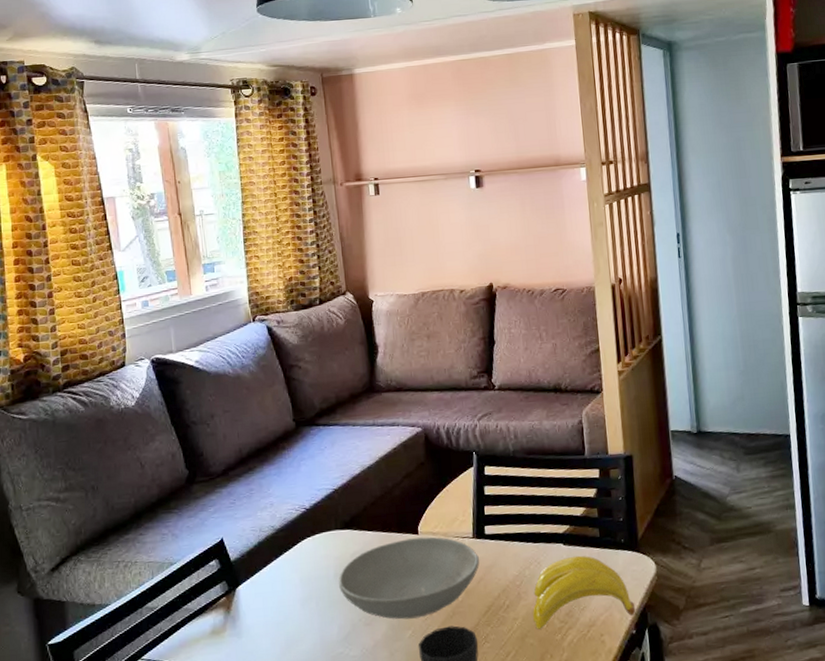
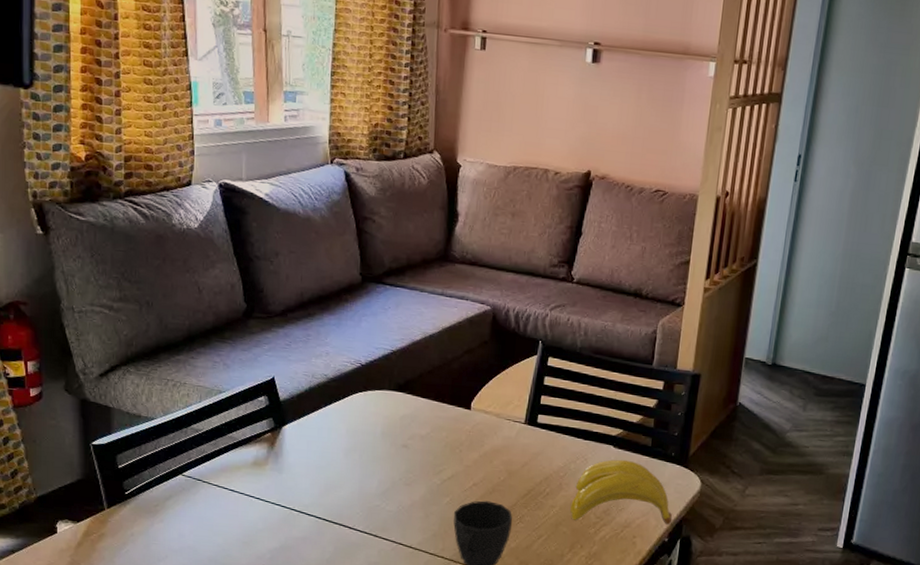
bowl: present [339,537,480,620] -> none [384,412,528,488]

